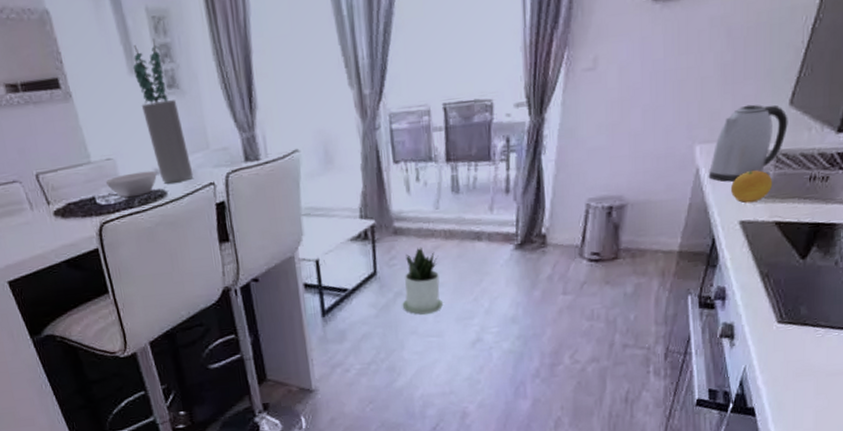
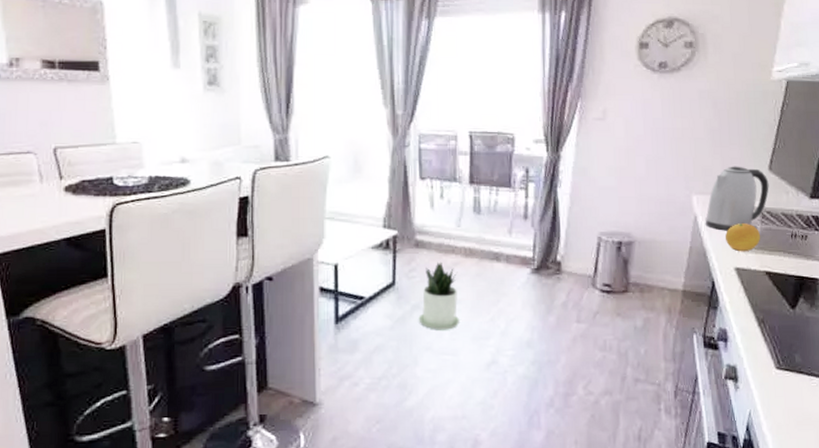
soup bowl: present [105,170,157,199] -> none [127,158,182,182]
vase: present [133,38,194,184] -> none [176,40,221,173]

